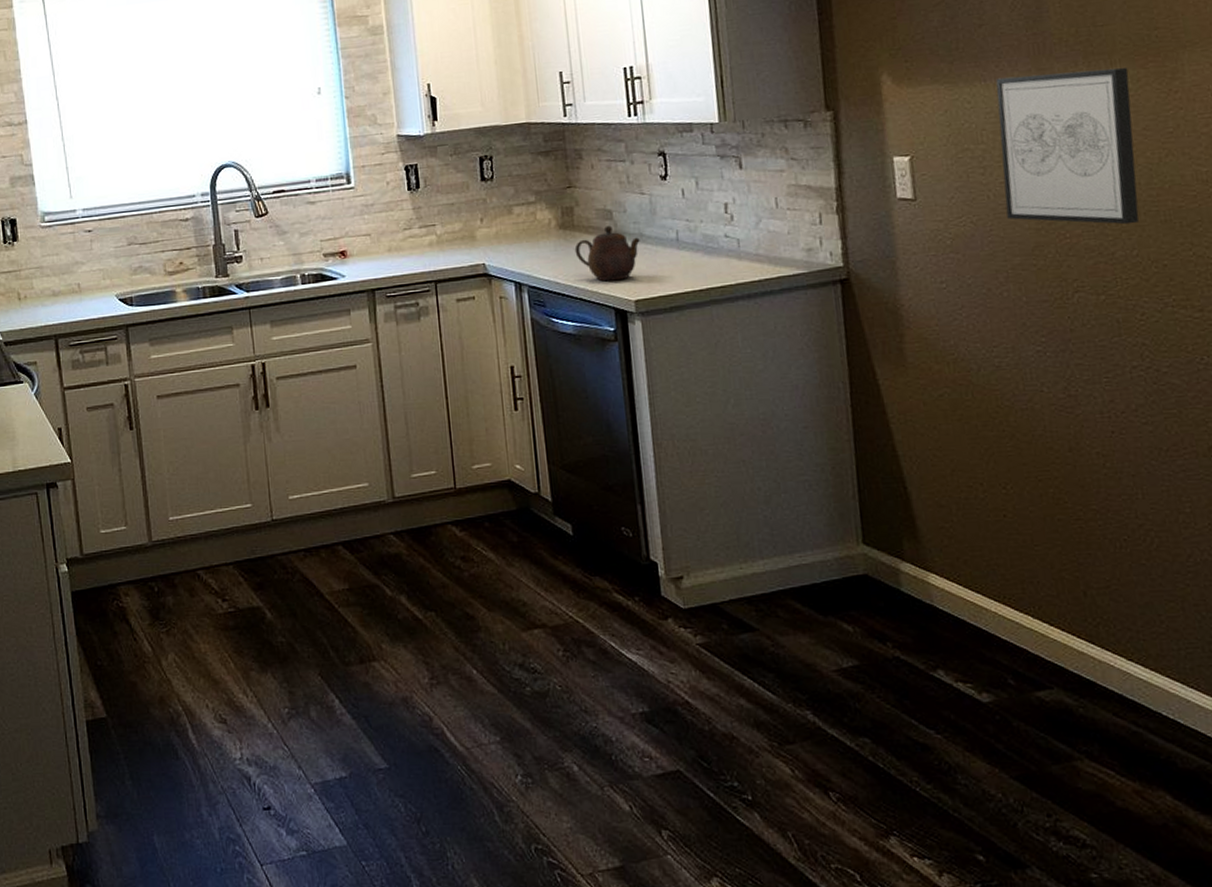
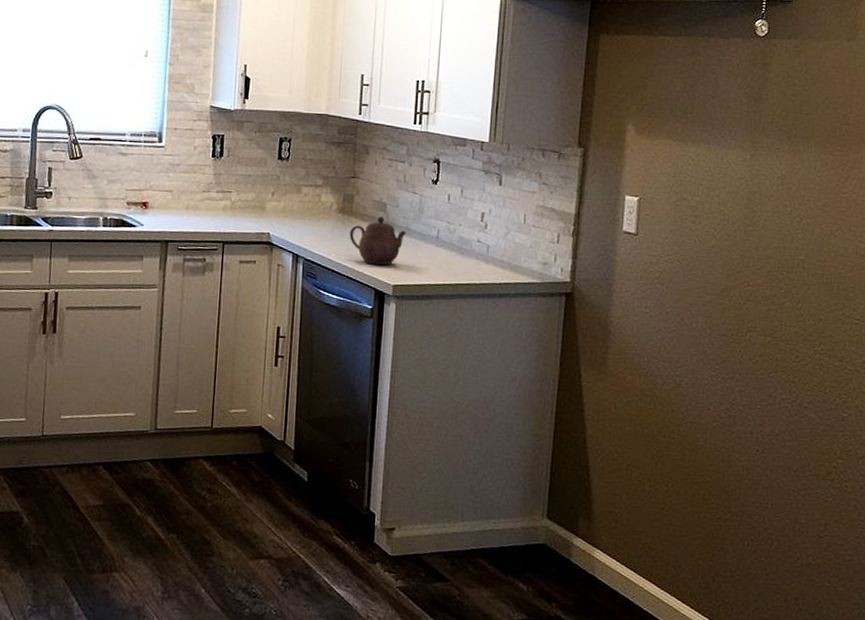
wall art: present [996,67,1139,225] -> none [707,143,820,282]

